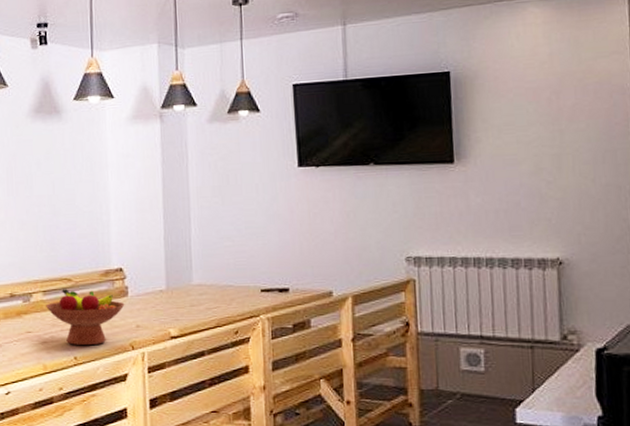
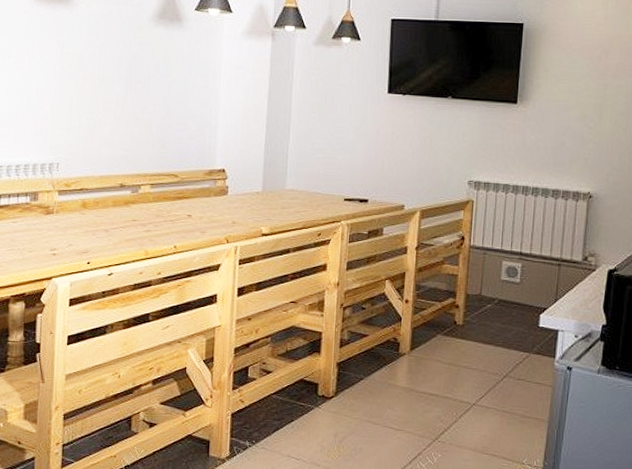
fruit bowl: present [46,289,125,346] -> none [152,184,224,237]

